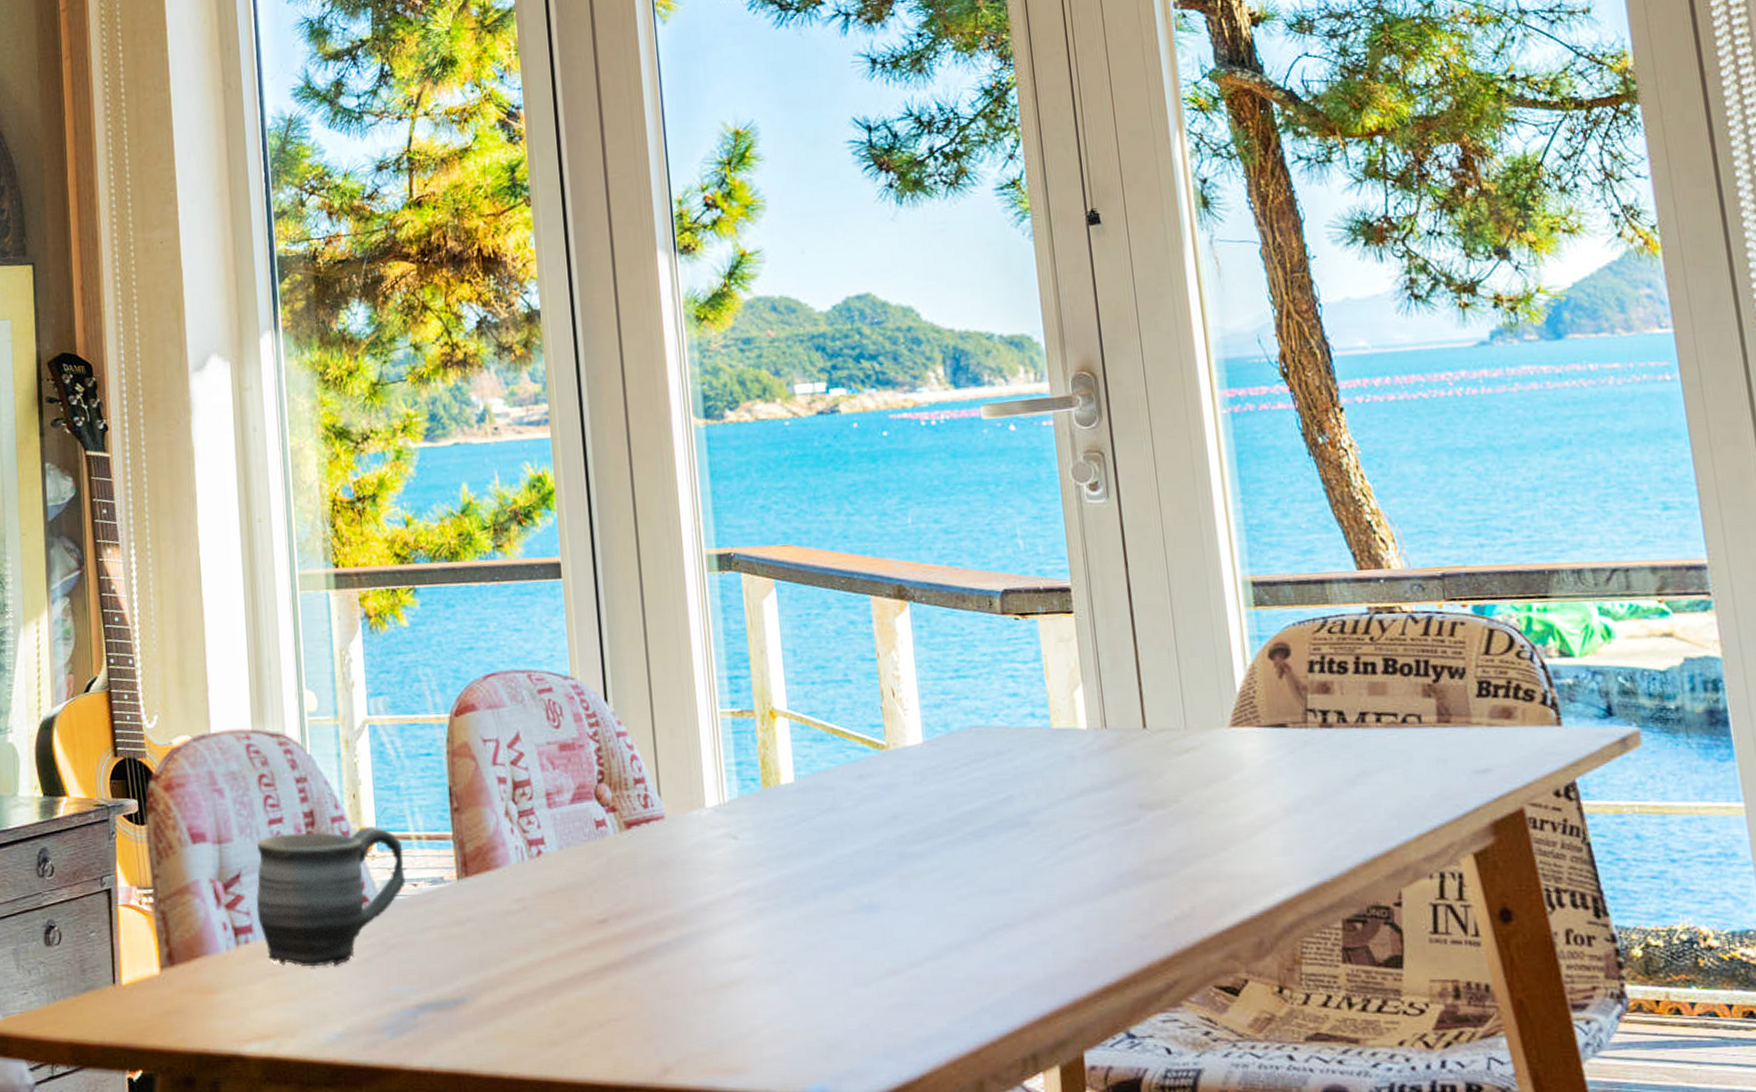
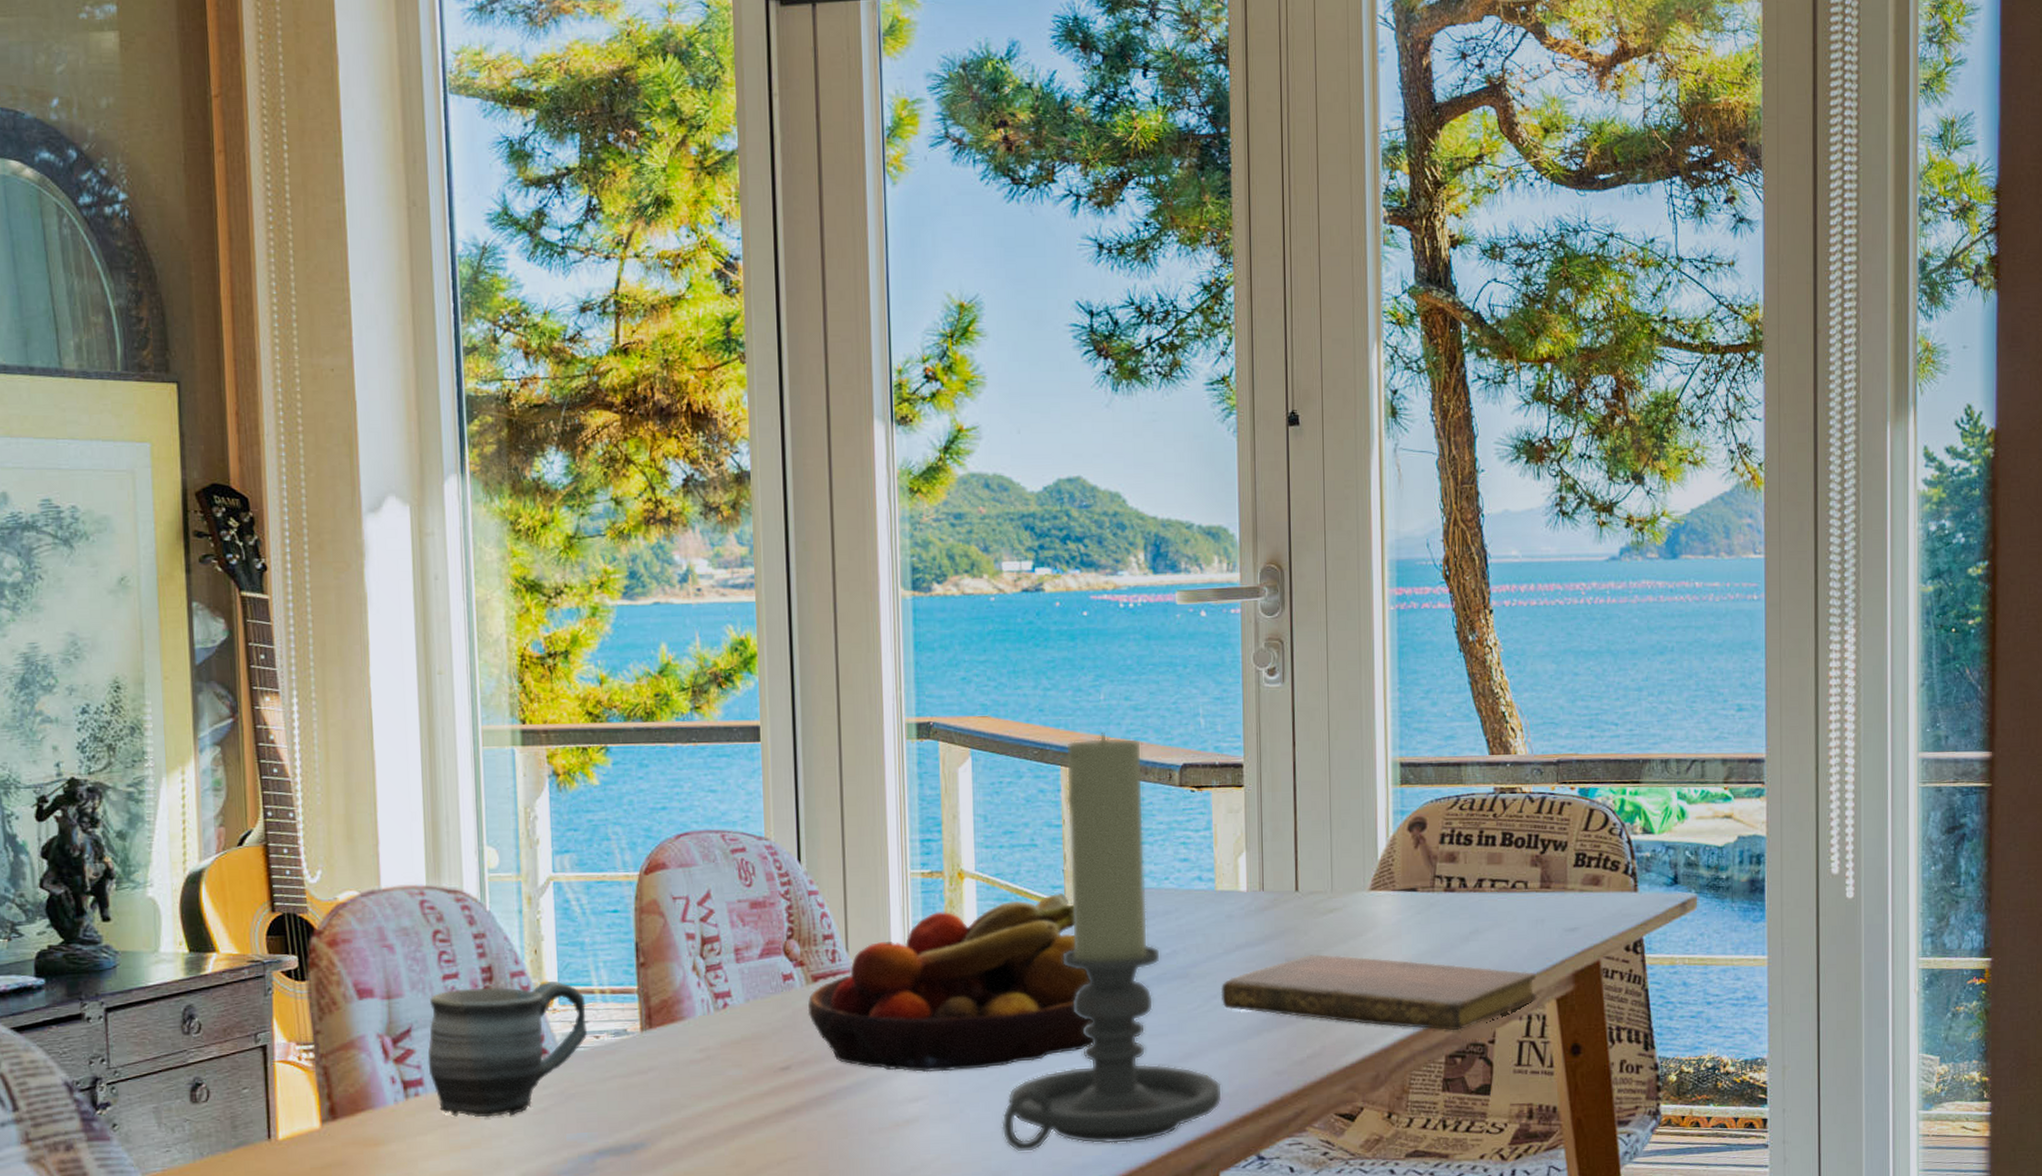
fruit bowl: none [622,733,928,929] -> present [807,893,1094,1073]
candle holder: none [833,558,1080,1022] -> present [1002,733,1223,1153]
notebook: none [1066,800,1448,891] -> present [1220,954,1537,1031]

